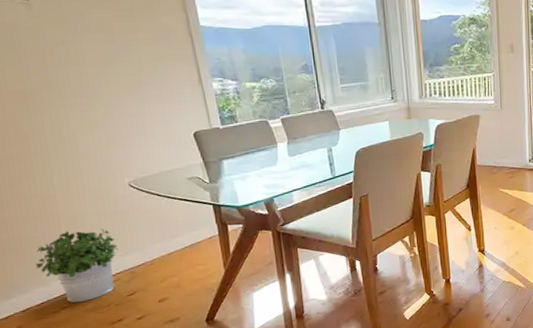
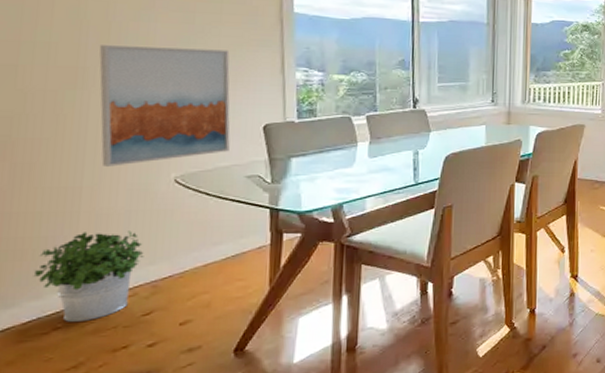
wall art: none [40,66,169,176] -> present [99,45,230,167]

